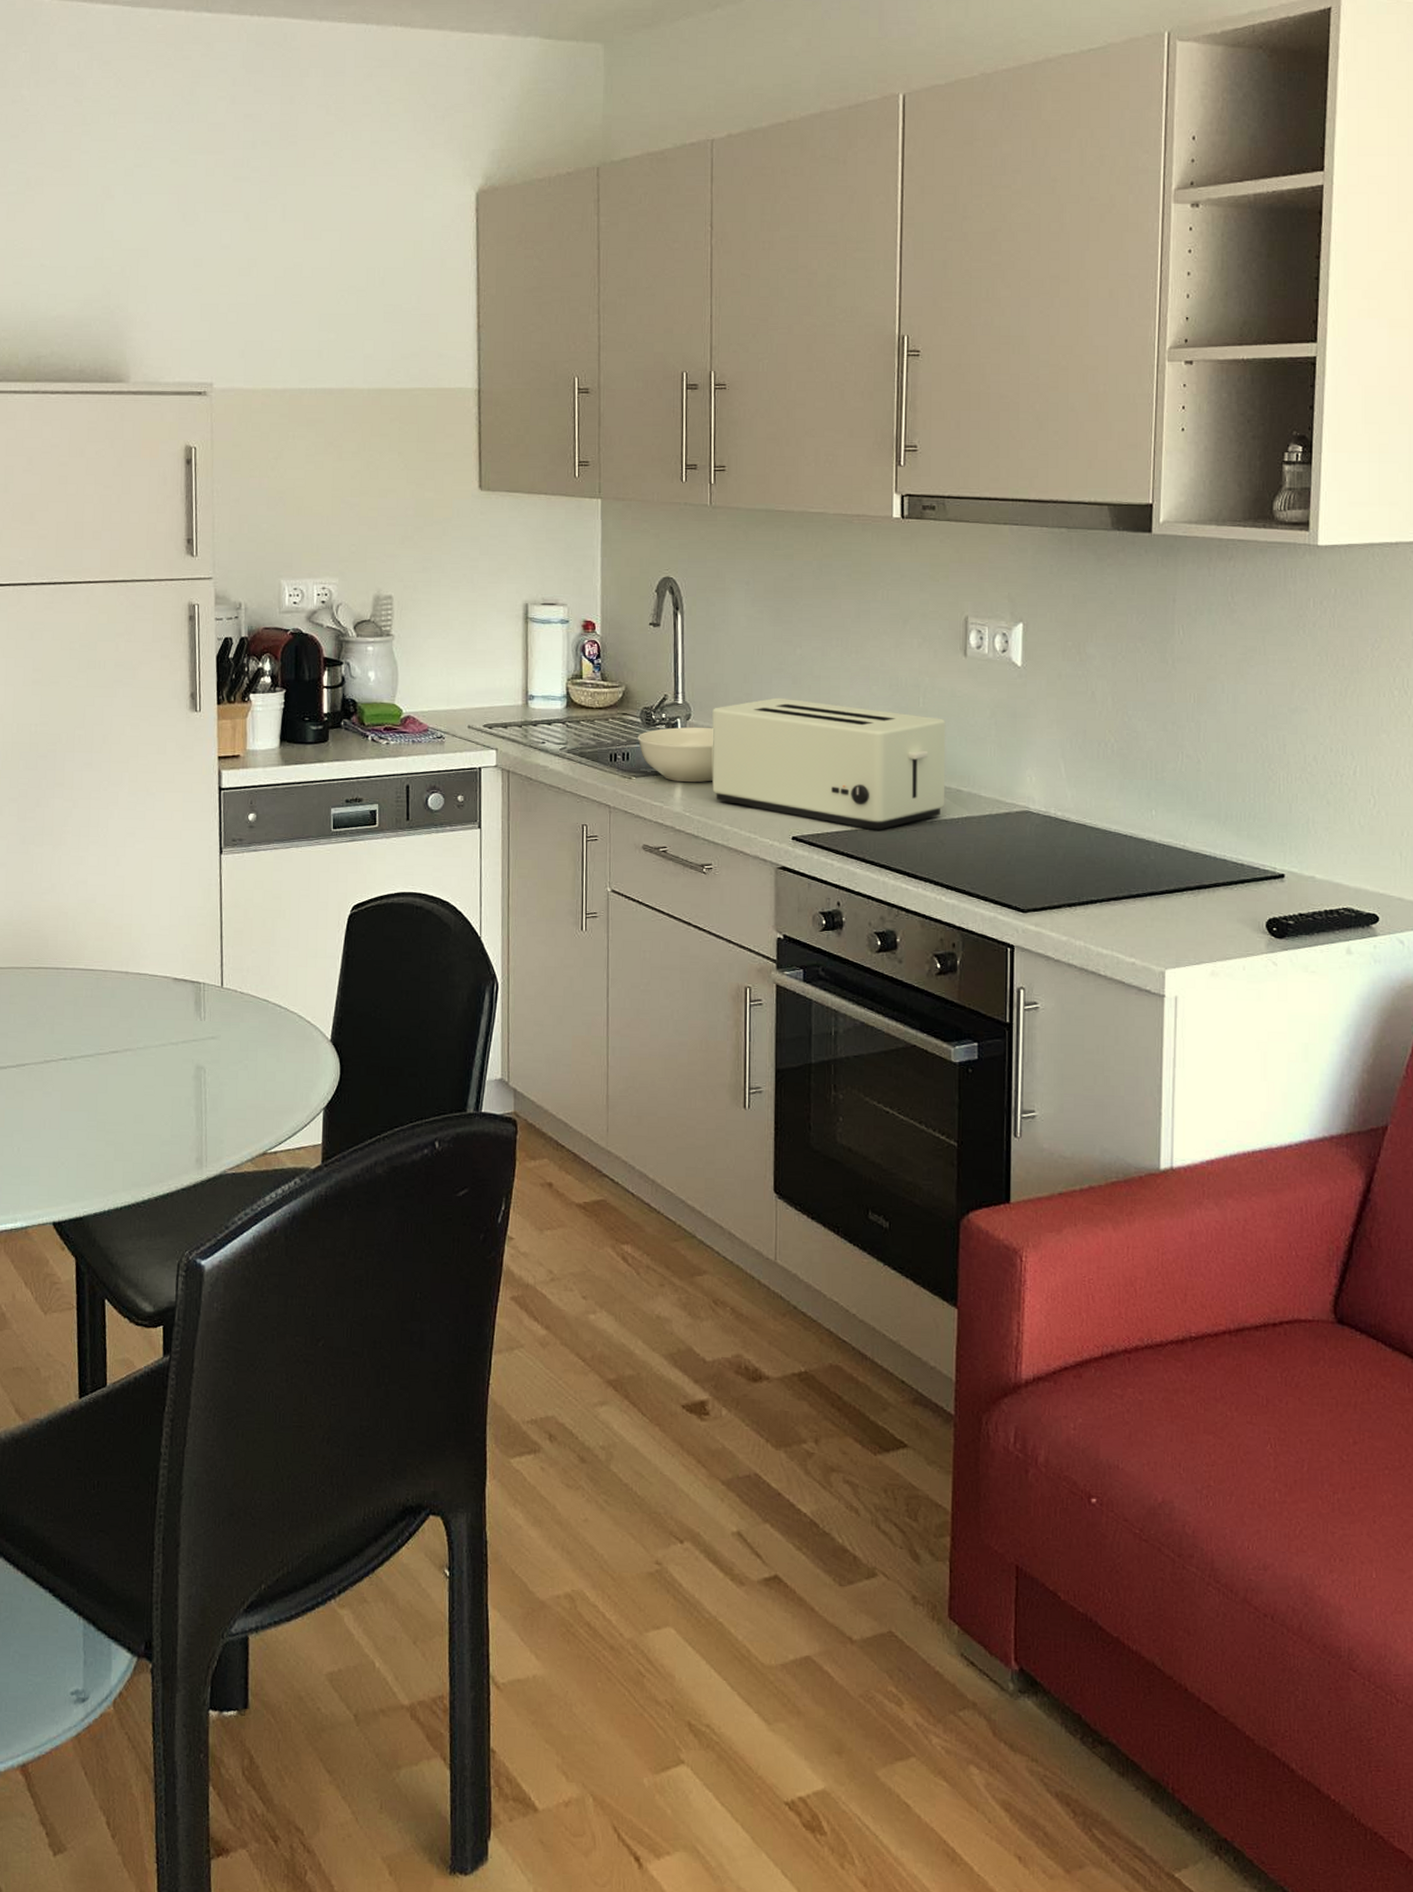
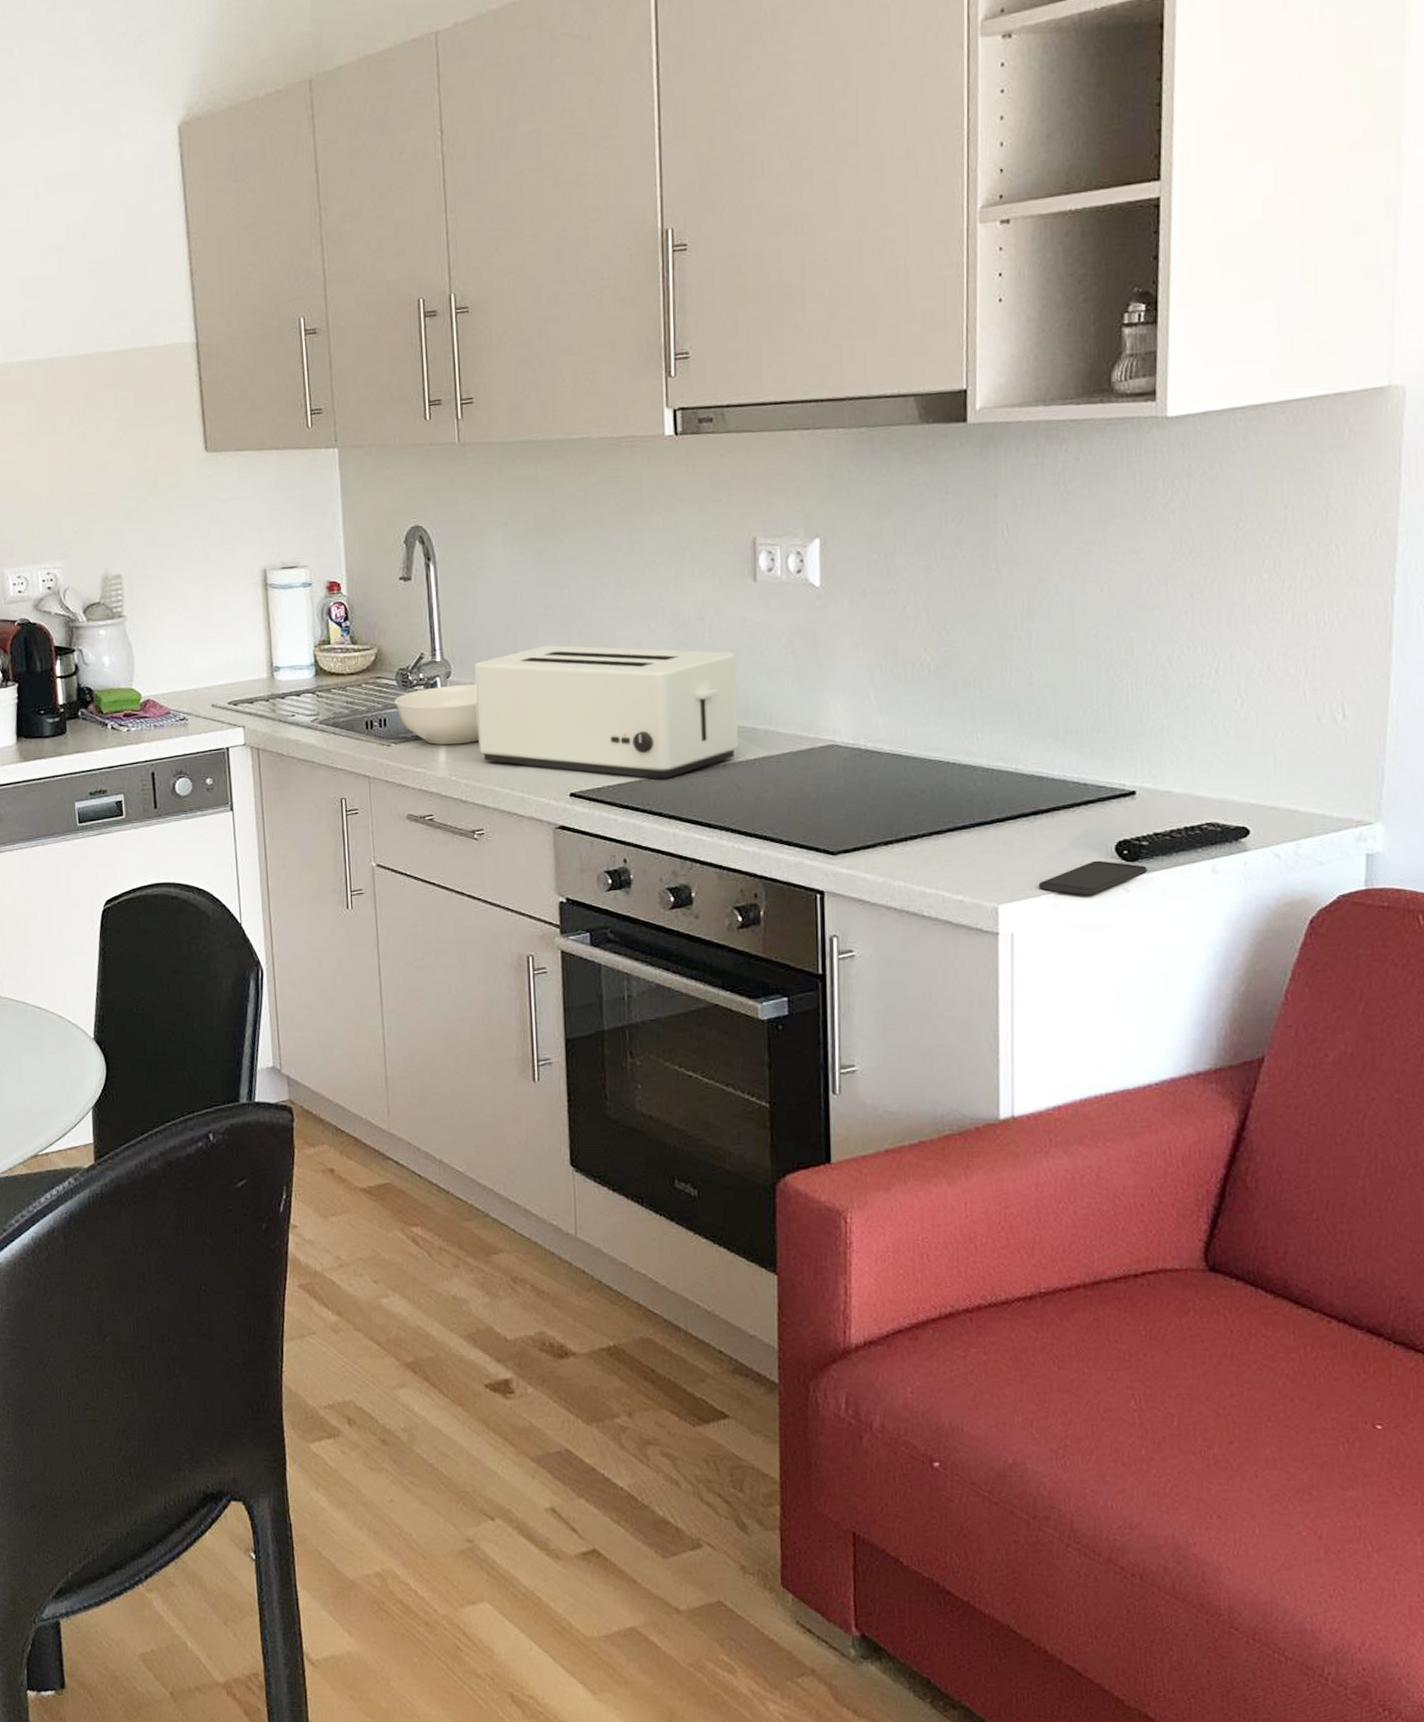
mobile phone: none [1200,935,1293,967] -> present [1038,860,1147,896]

